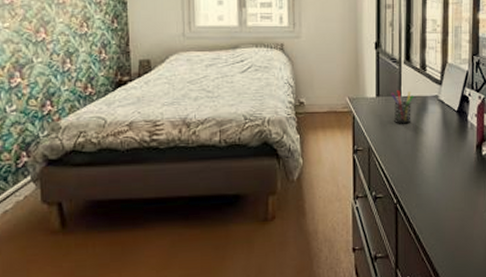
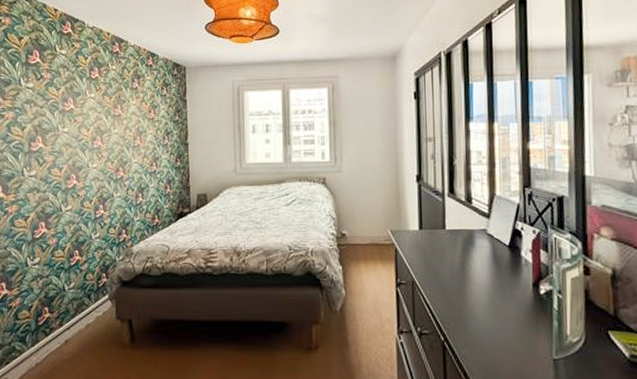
pen holder: present [391,90,414,124] -> none [434,223,459,258]

